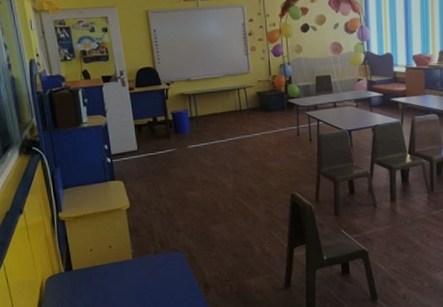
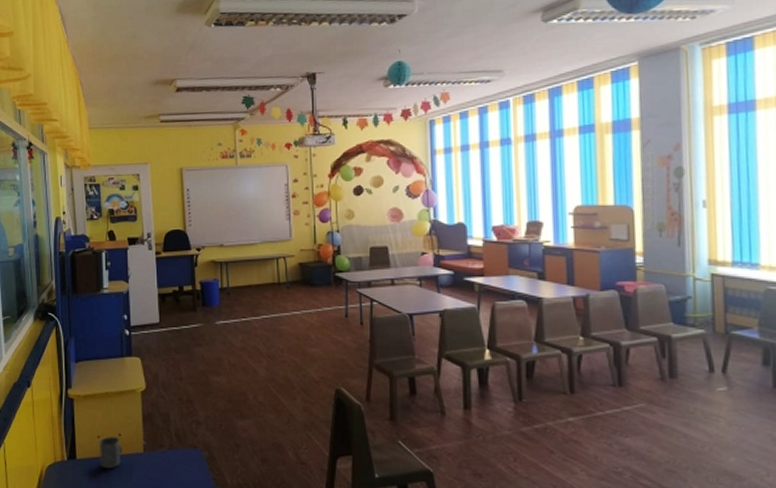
mug: none [91,249,114,276] -> present [99,437,122,469]

